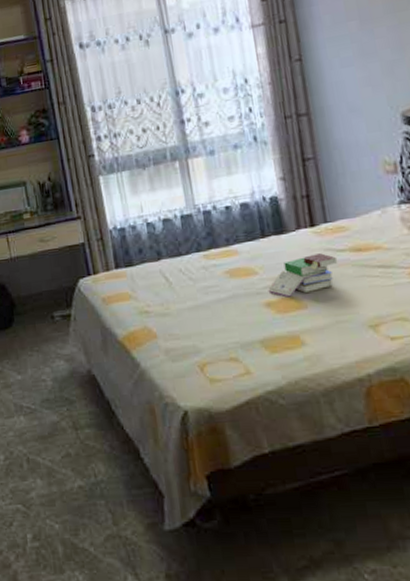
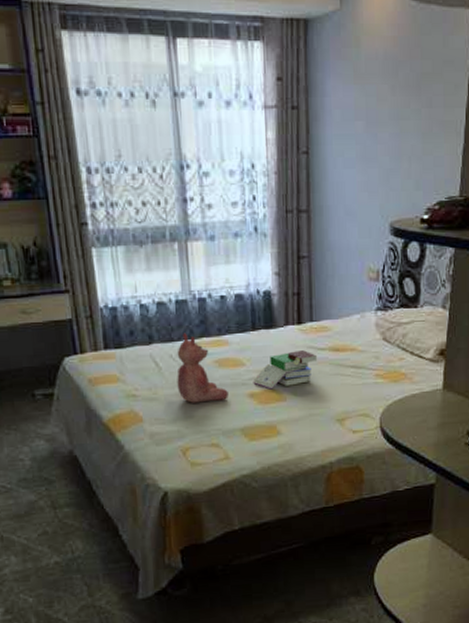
teddy bear: none [186,246,243,316] -> present [177,333,228,403]

